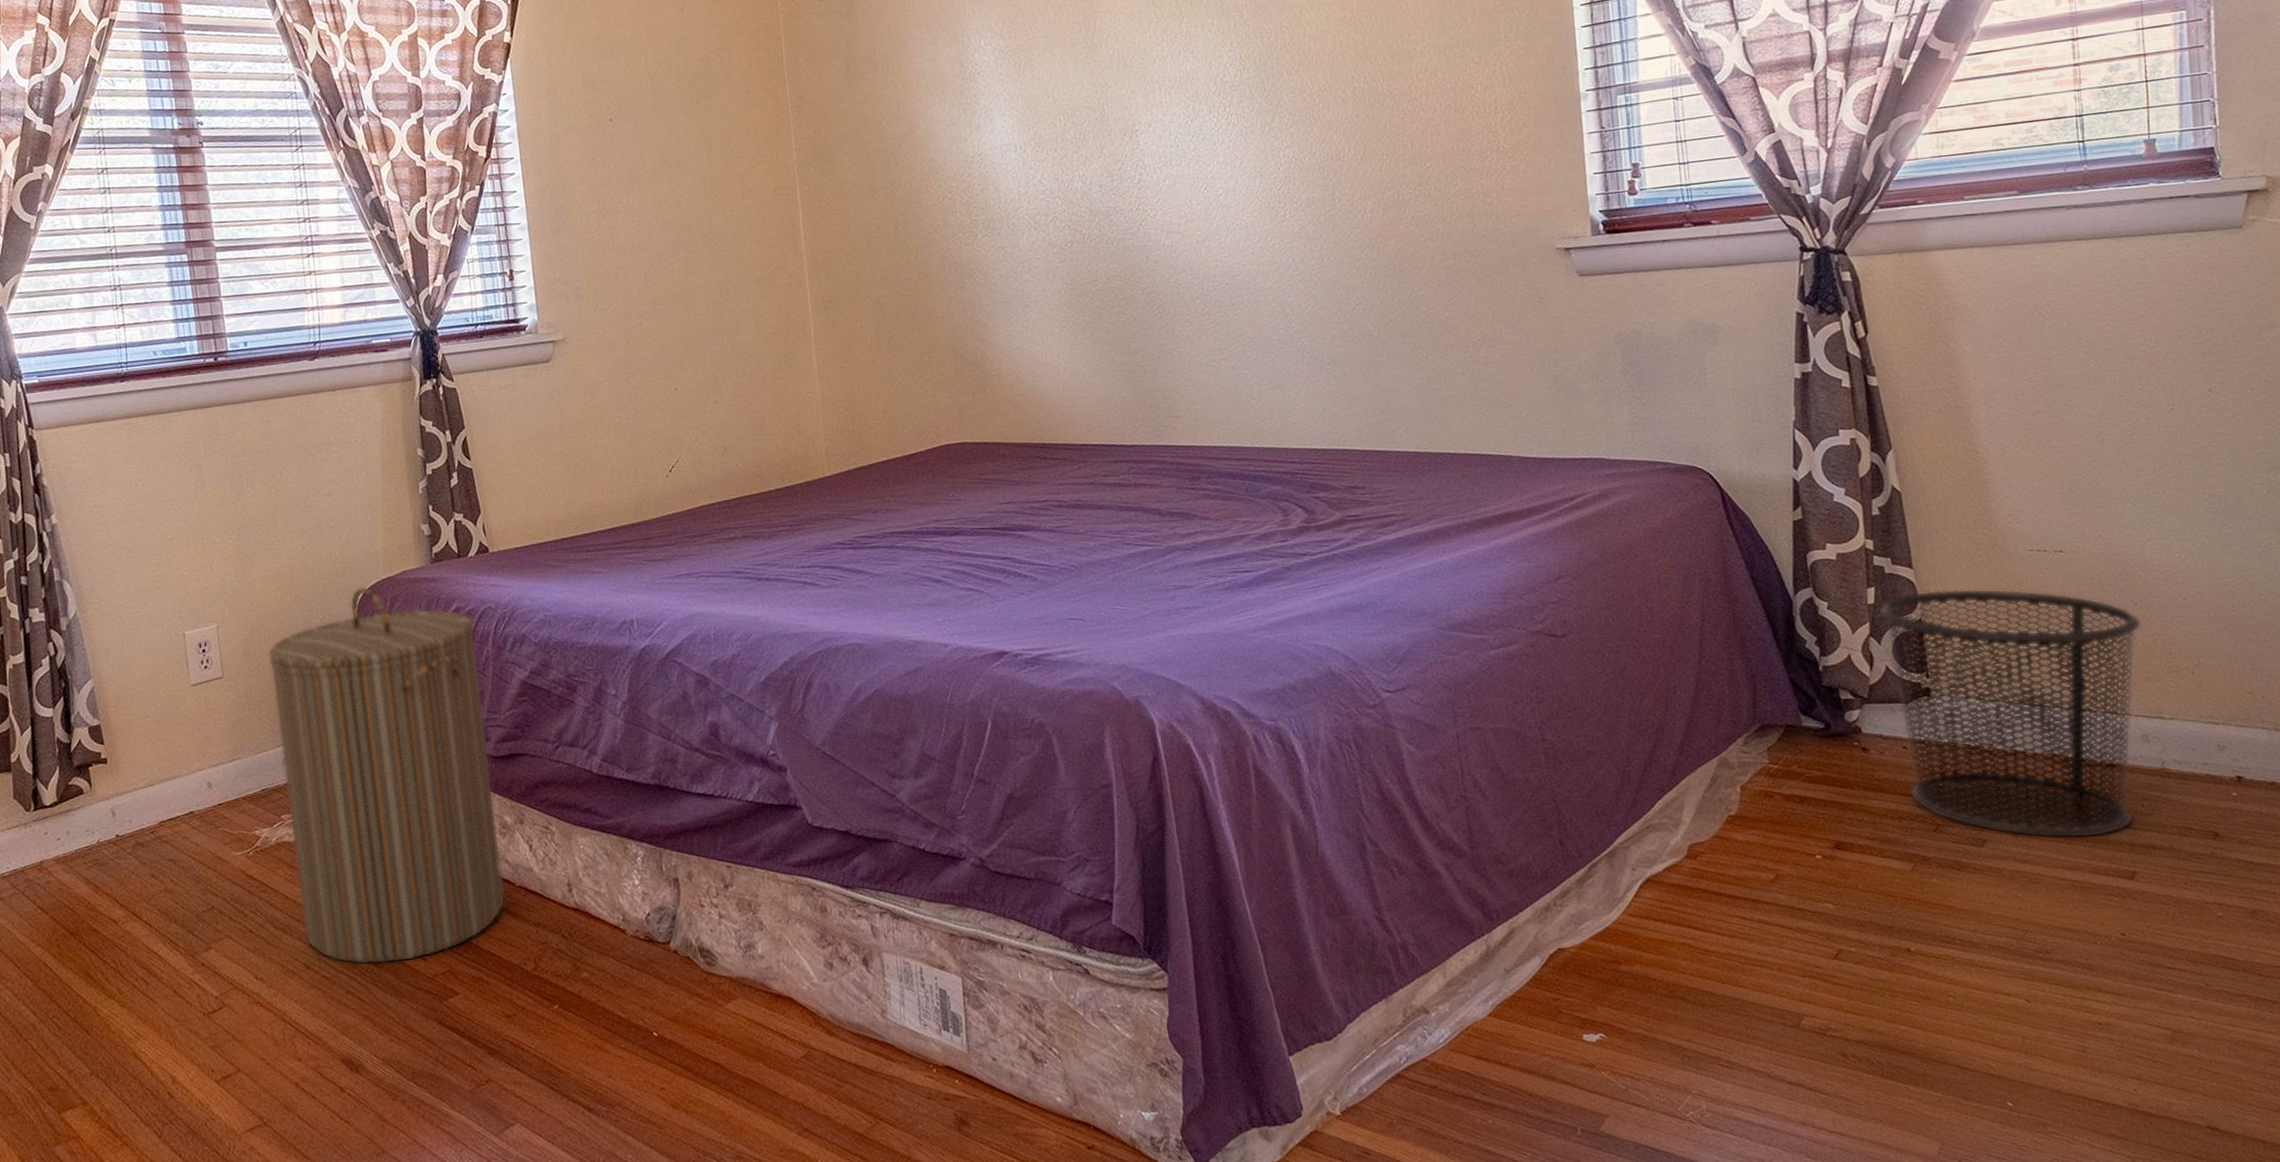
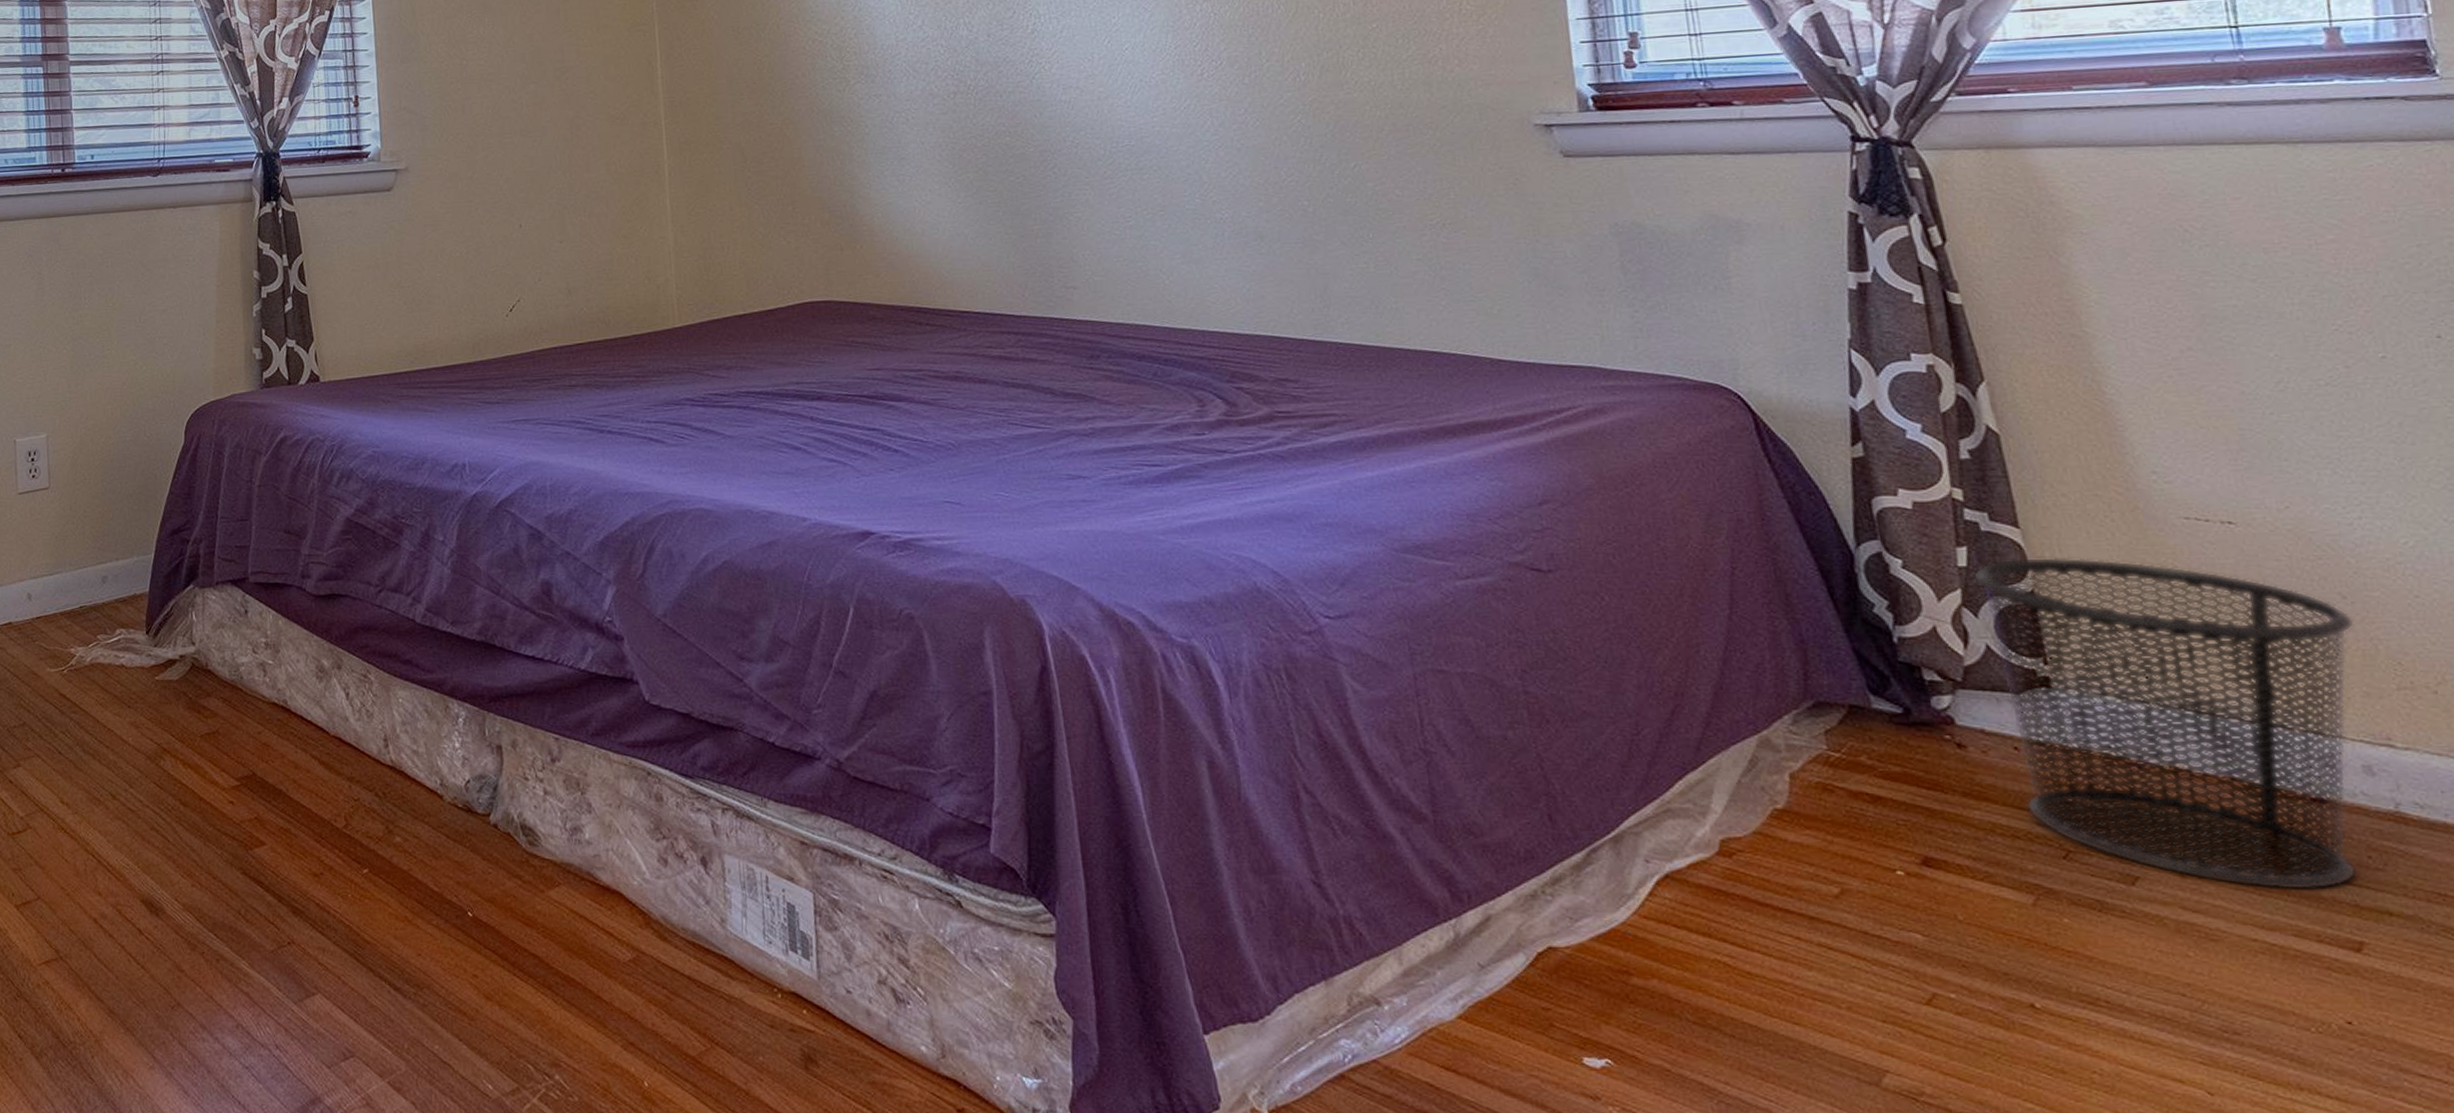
laundry hamper: present [267,586,506,965] -> none [94,406,319,803]

